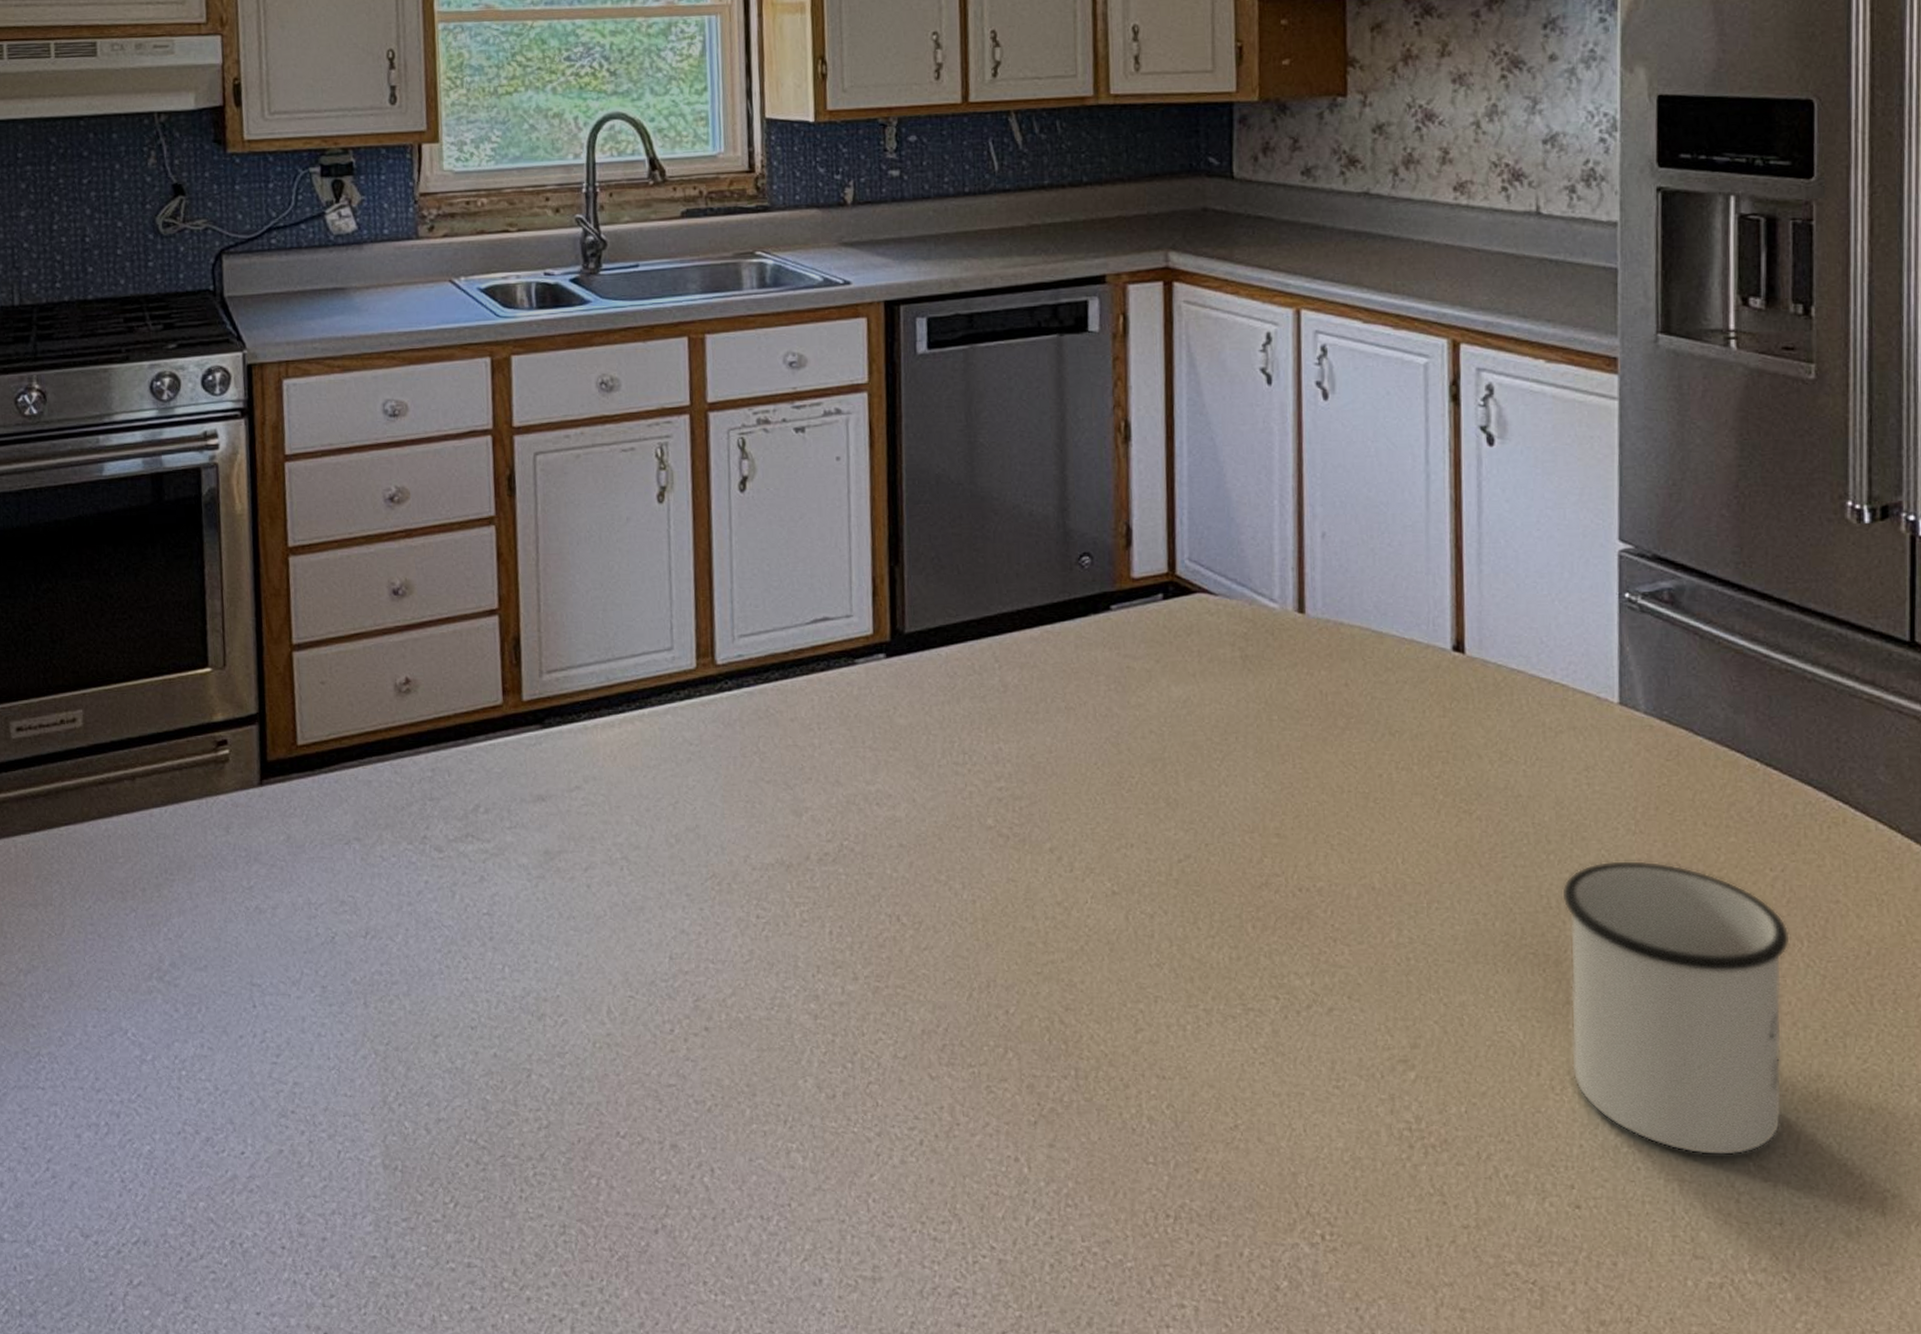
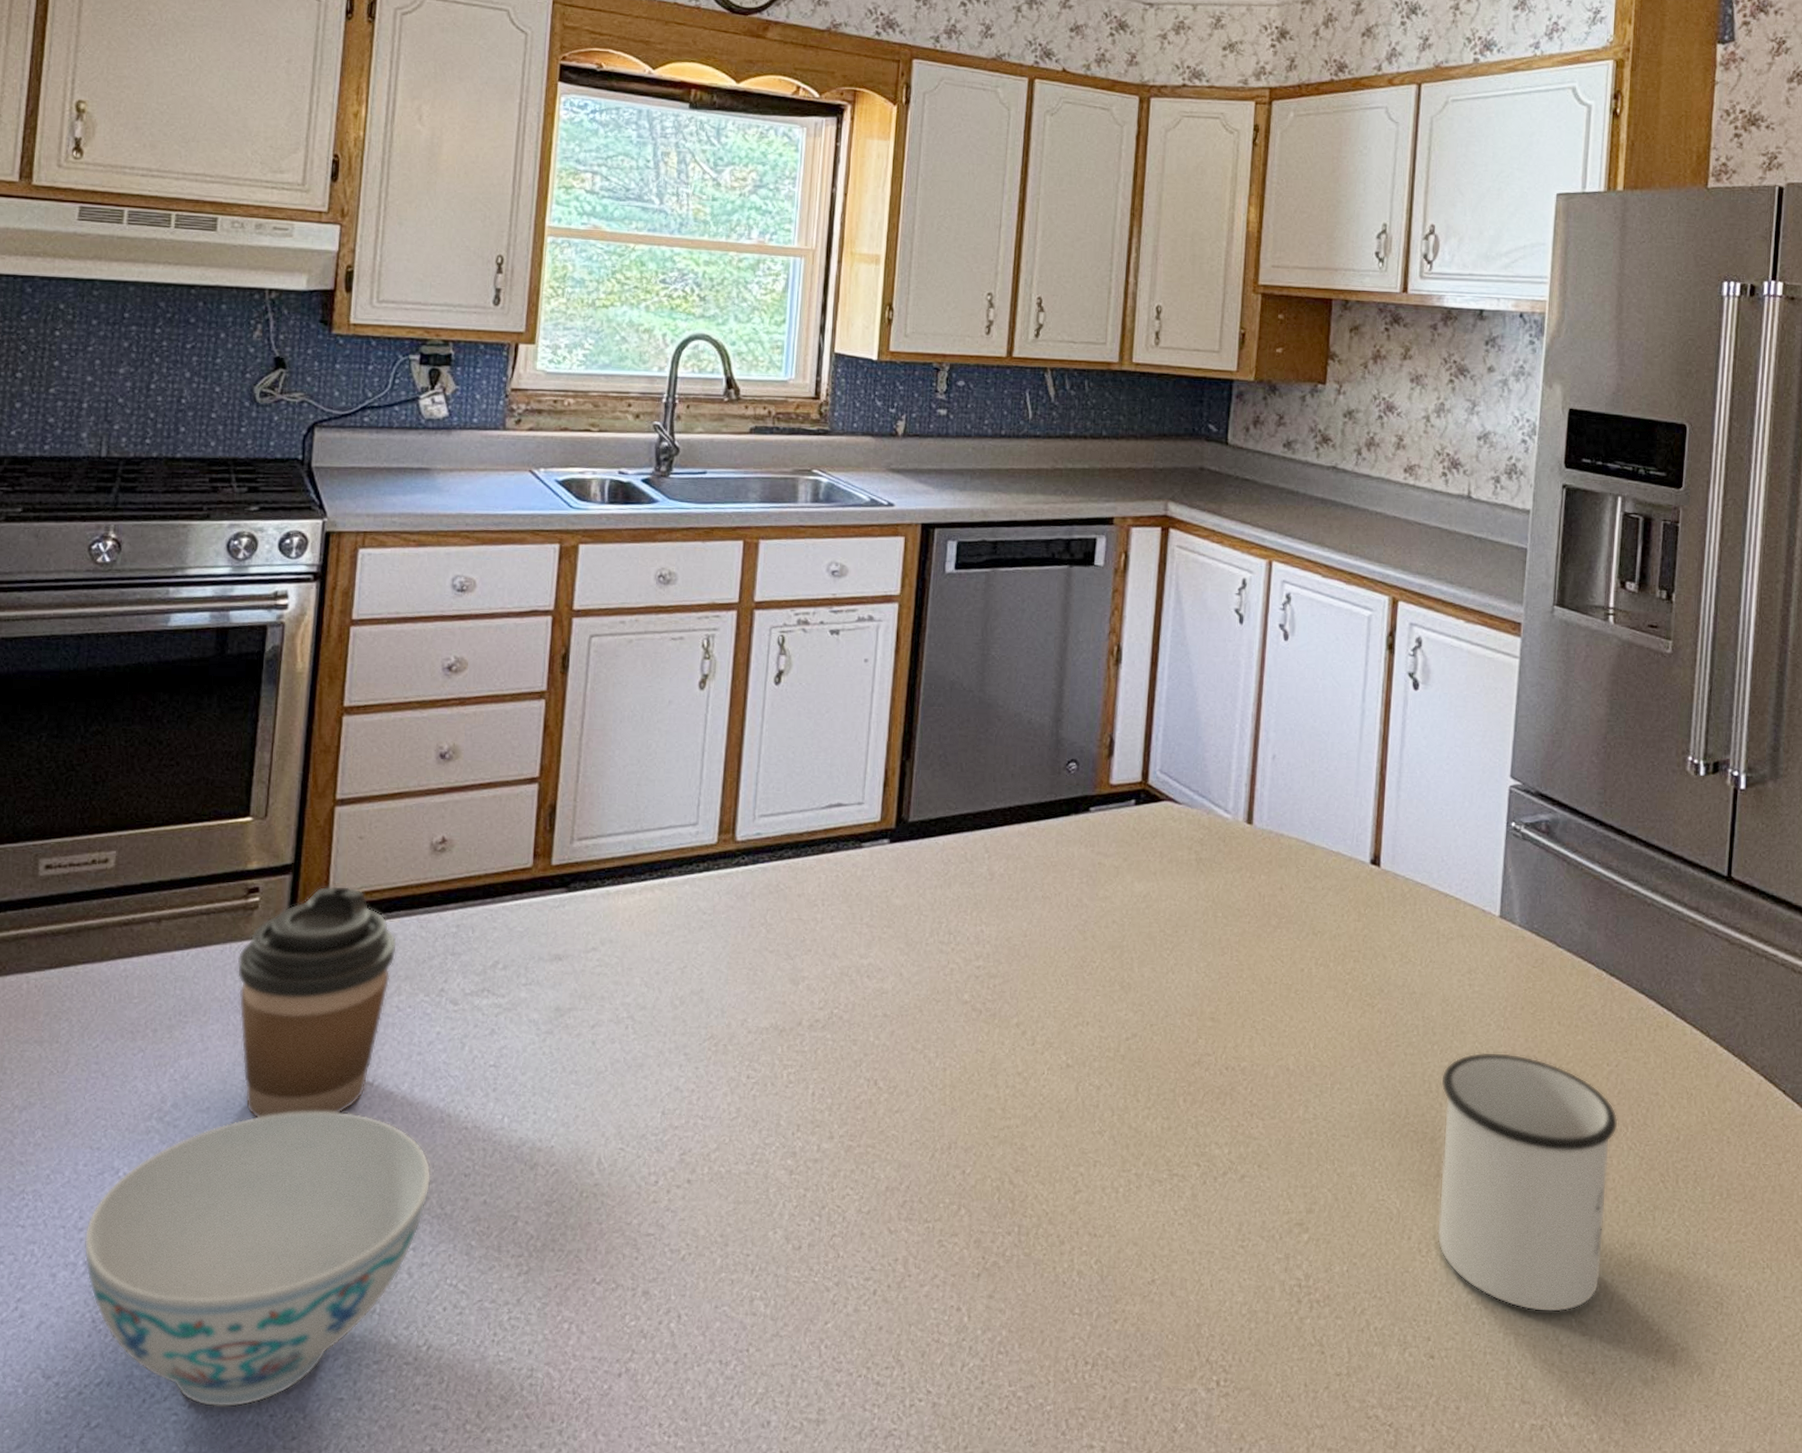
bowl: none [102,966,438,1266] -> present [83,1111,432,1408]
coffee cup: none [215,733,374,975] -> present [237,885,398,1119]

